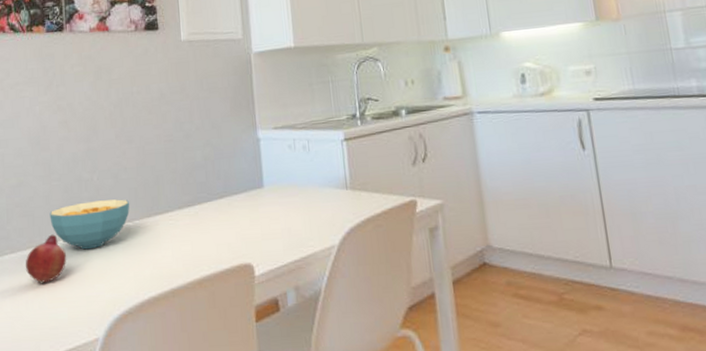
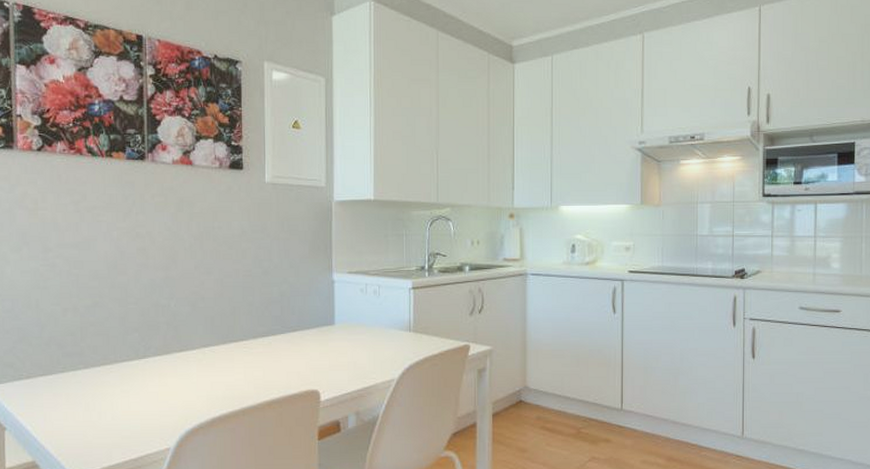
fruit: present [25,234,67,284] -> none [98,353,141,398]
cereal bowl: present [49,199,130,250] -> none [125,326,206,369]

